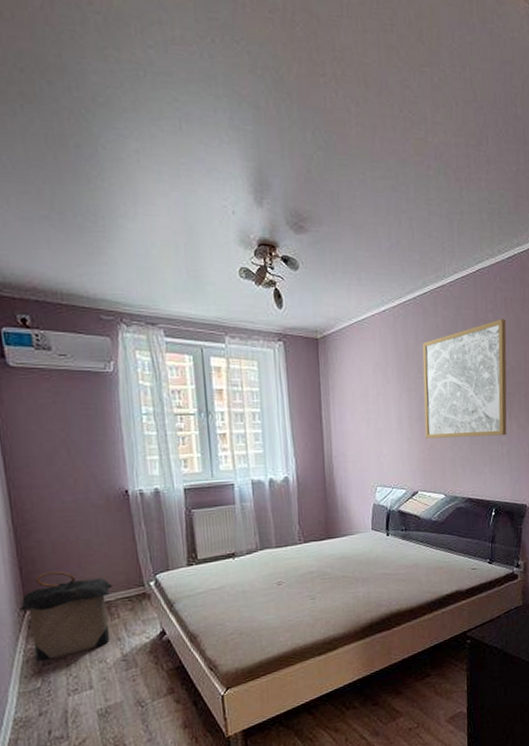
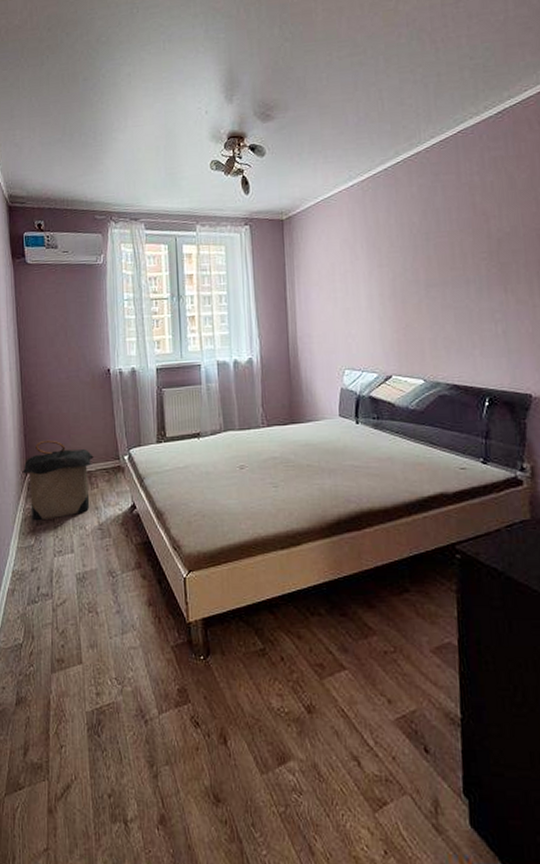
wall art: present [422,319,507,438] -> none [395,180,503,317]

